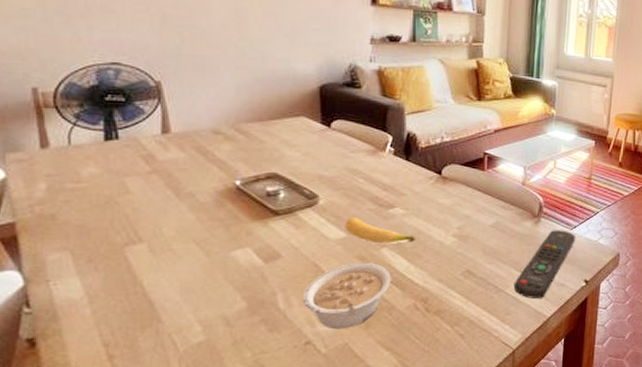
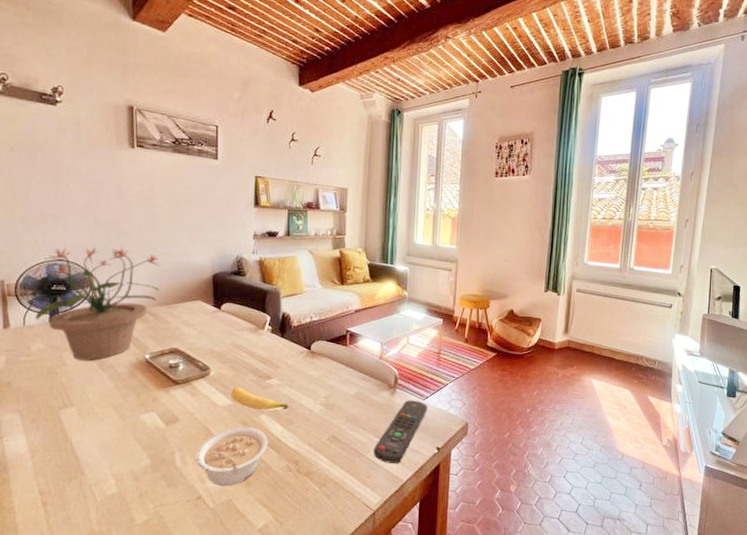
potted plant: none [84,48,250,188] -> present [35,247,159,361]

